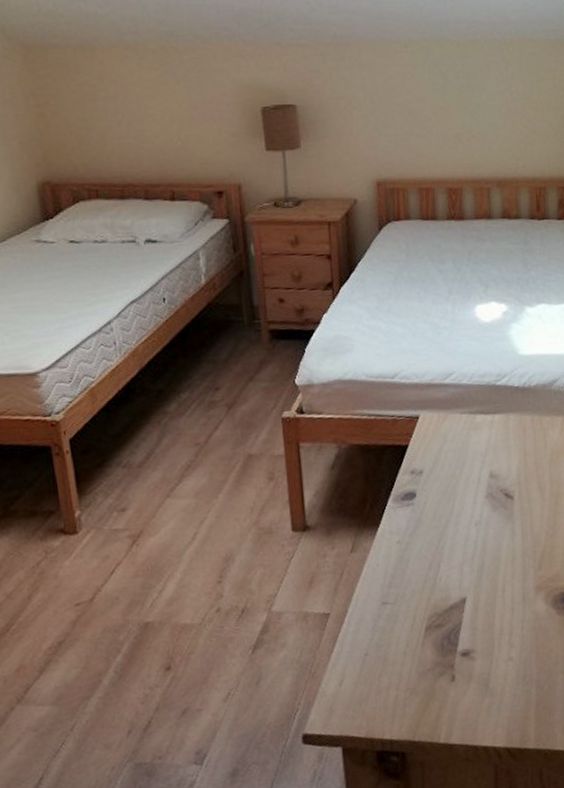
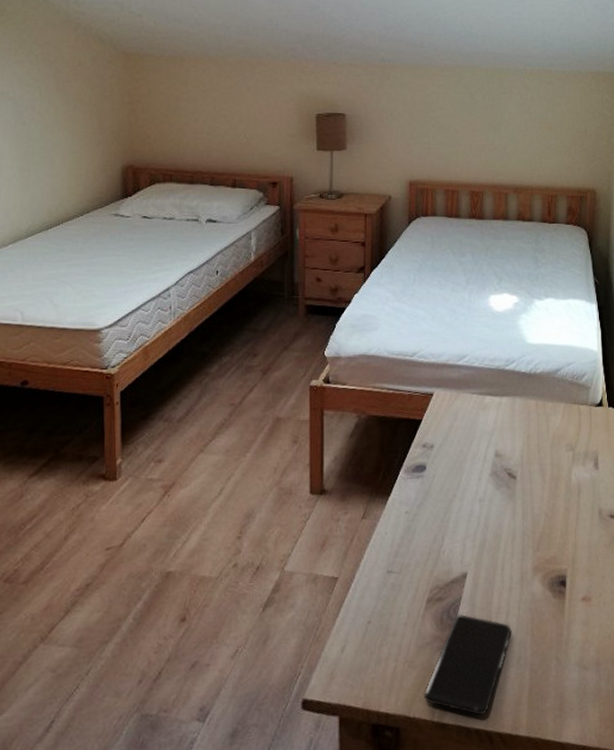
smartphone: none [428,639,516,734] -> present [424,614,512,716]

